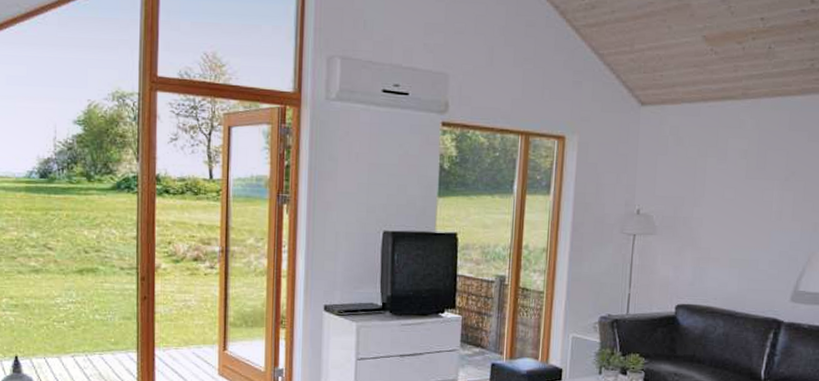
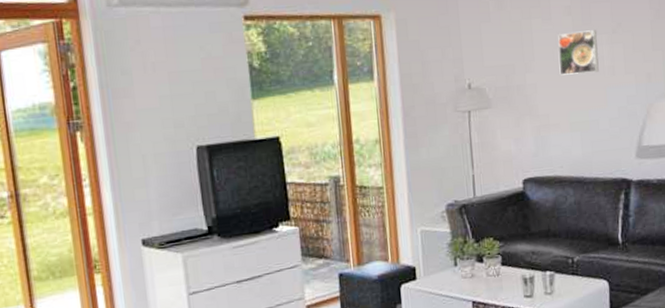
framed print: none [727,174,769,216] -> present [558,29,599,75]

